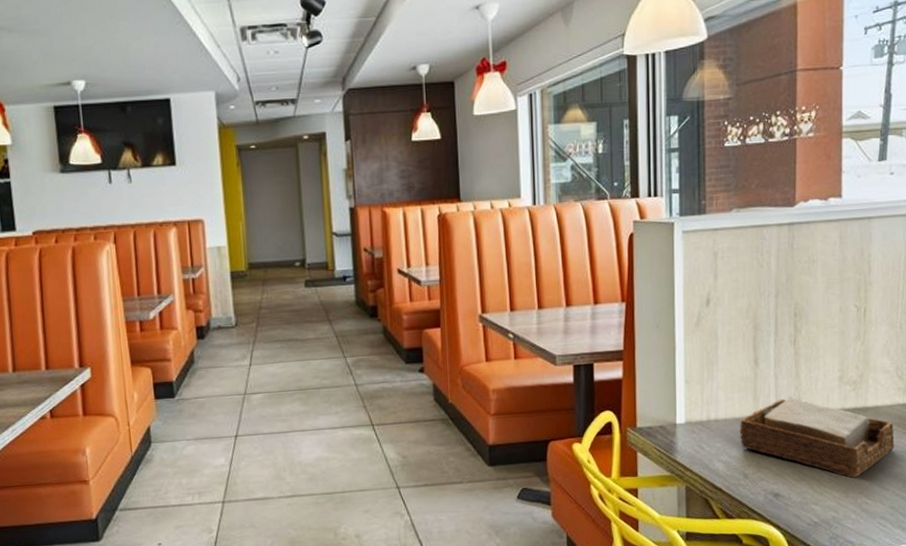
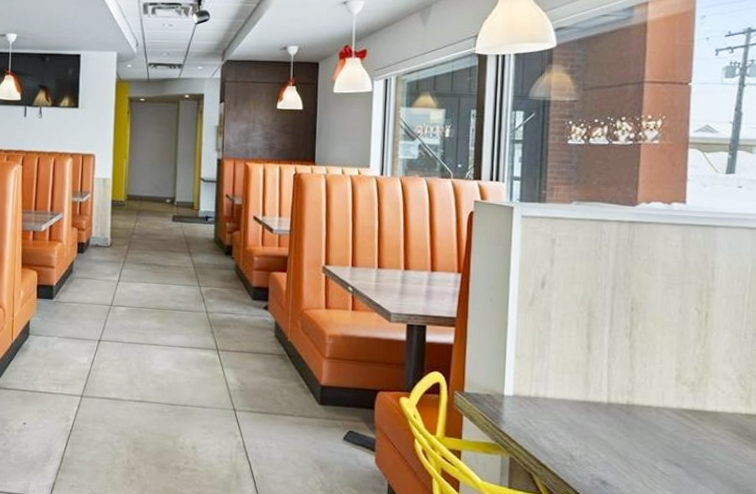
napkin holder: present [739,397,895,478] -> none [568,388,735,480]

